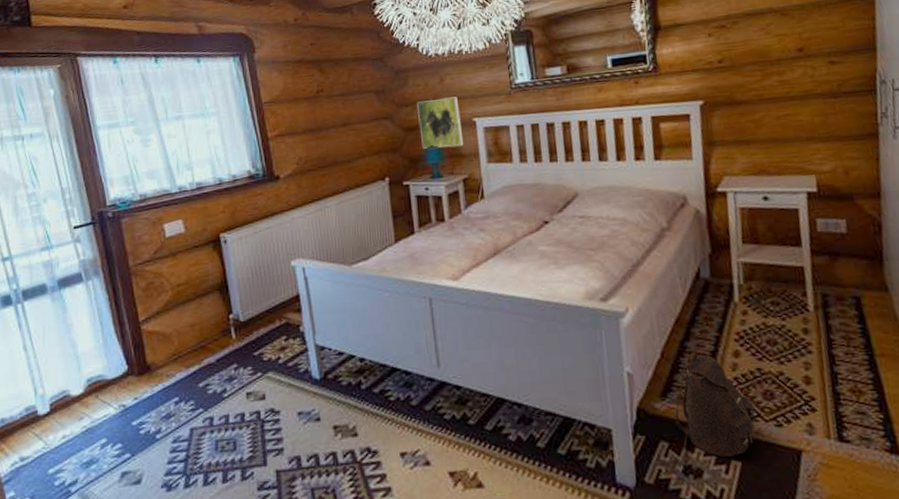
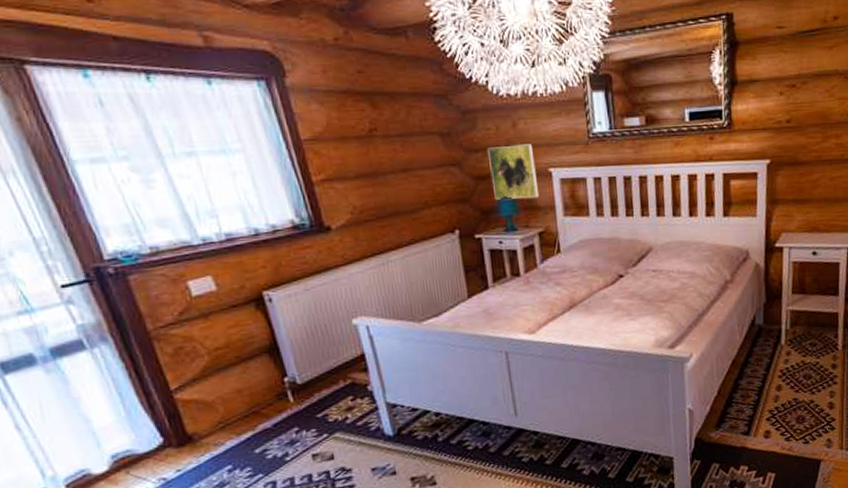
backpack: present [675,351,756,457] -> none [726,388,789,471]

